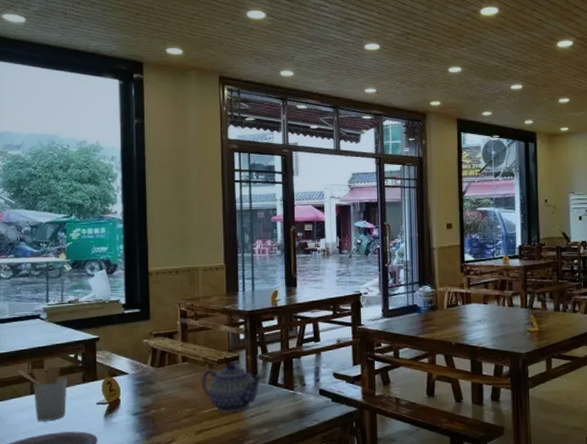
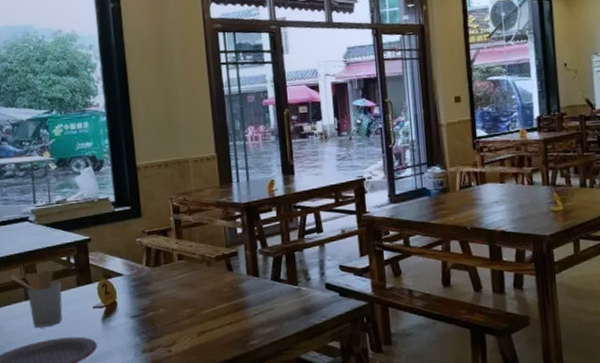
teapot: present [202,363,263,413] -> none [200,259,265,312]

